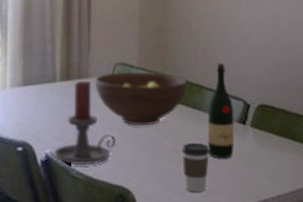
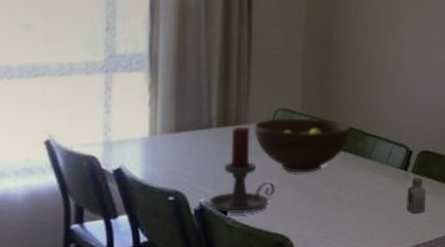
coffee cup: present [182,142,209,192] -> none [343,189,370,238]
wine bottle: present [207,63,234,159] -> none [369,110,396,205]
saltshaker: none [246,131,266,168] -> present [406,177,426,213]

